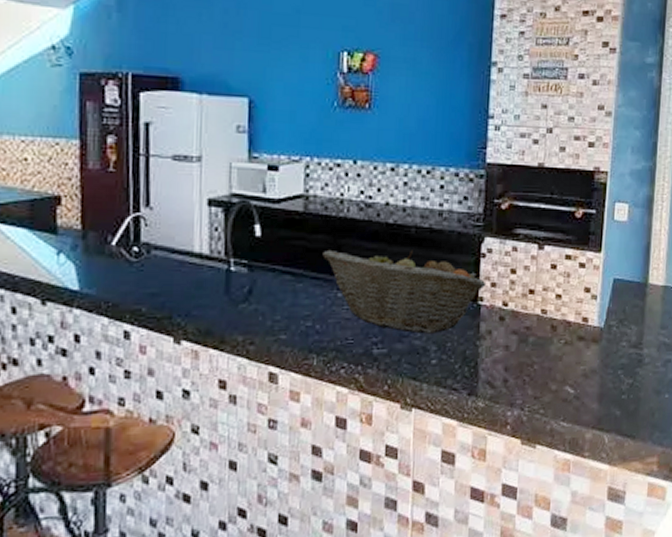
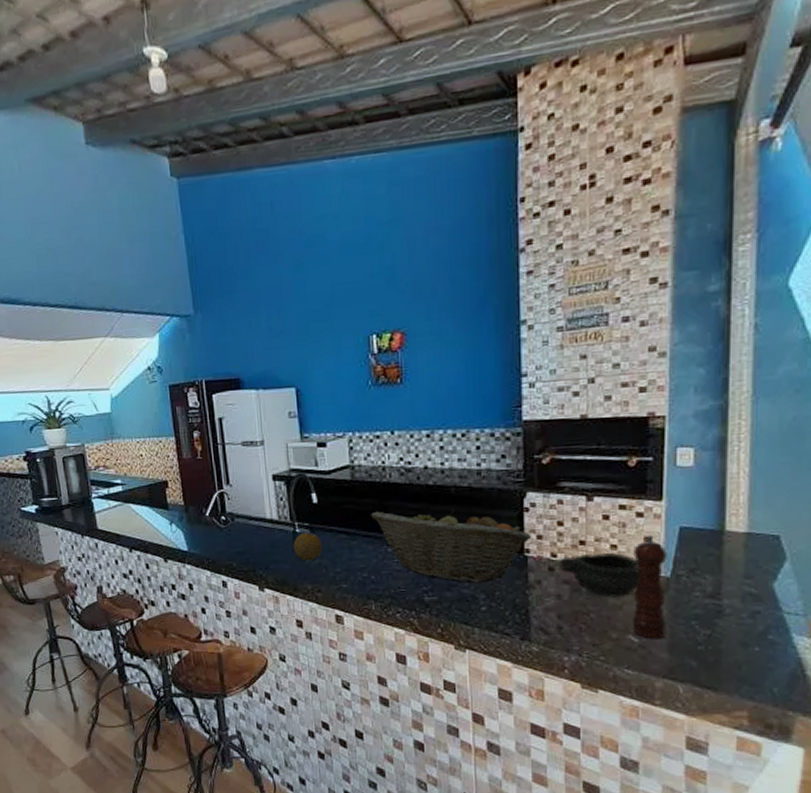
fruit: none [225,271,261,307] -> present [293,532,322,561]
bowl: none [510,302,579,348] -> present [560,552,640,598]
pepper mill: none [569,285,602,390] -> present [632,534,667,639]

